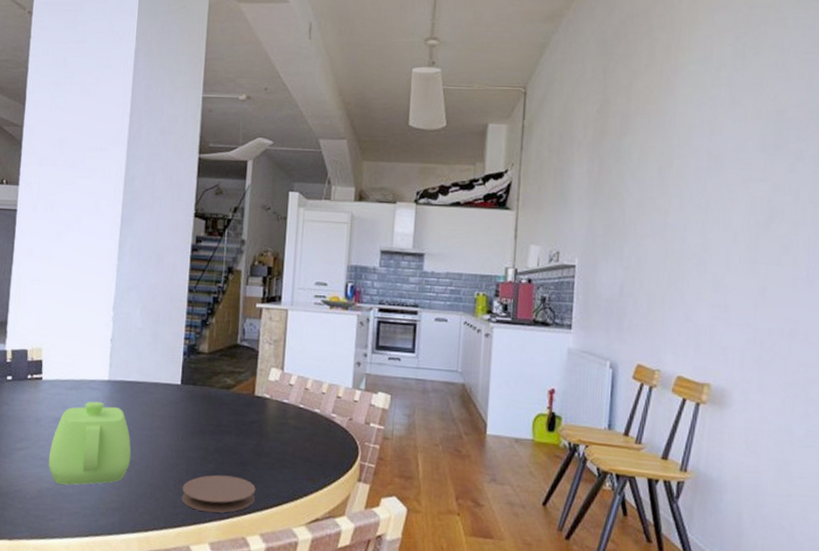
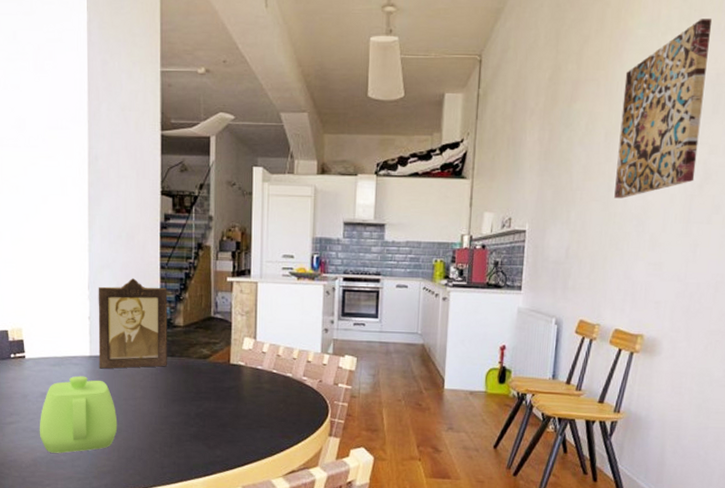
photo frame: none [116,300,194,396] -> present [98,278,168,369]
coaster: present [181,474,256,513] -> none [168,436,236,471]
wall art: none [671,56,769,235] -> present [614,19,713,199]

